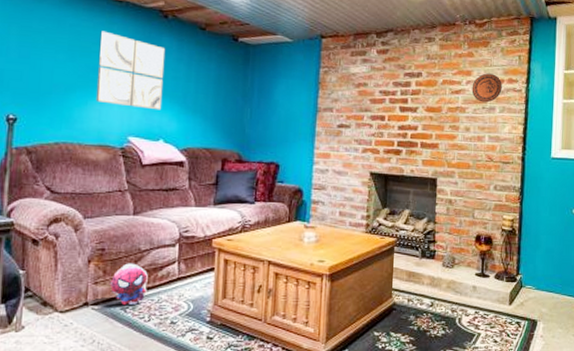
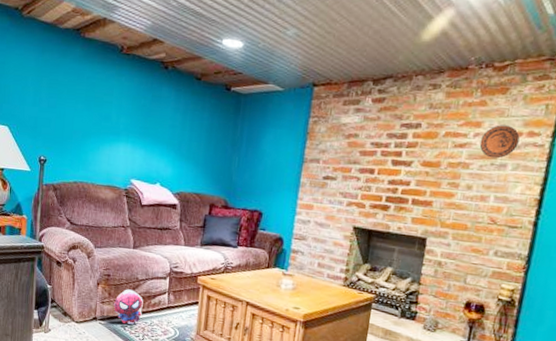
wall art: present [95,30,166,110] -> none [106,82,165,156]

